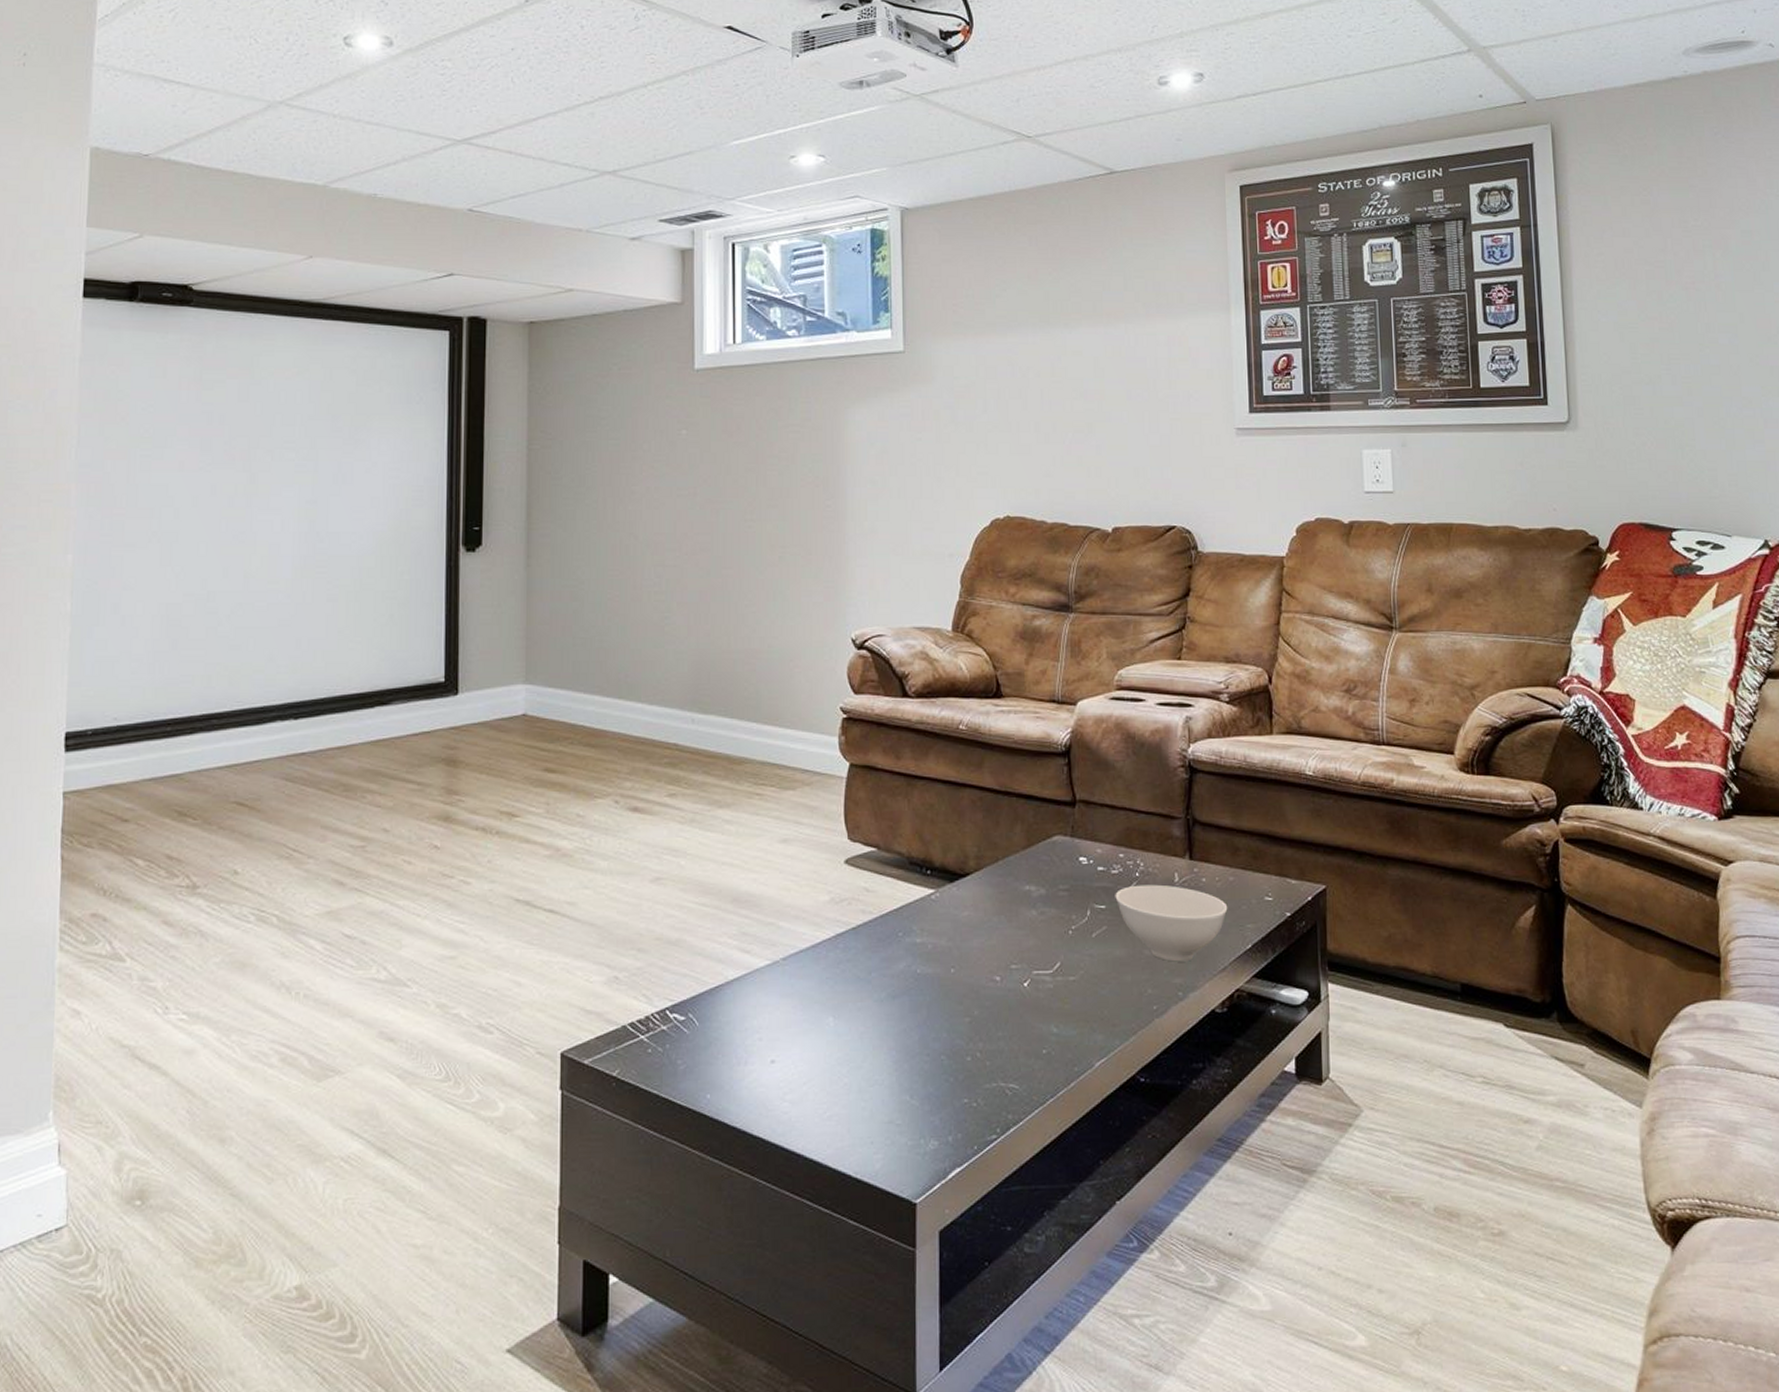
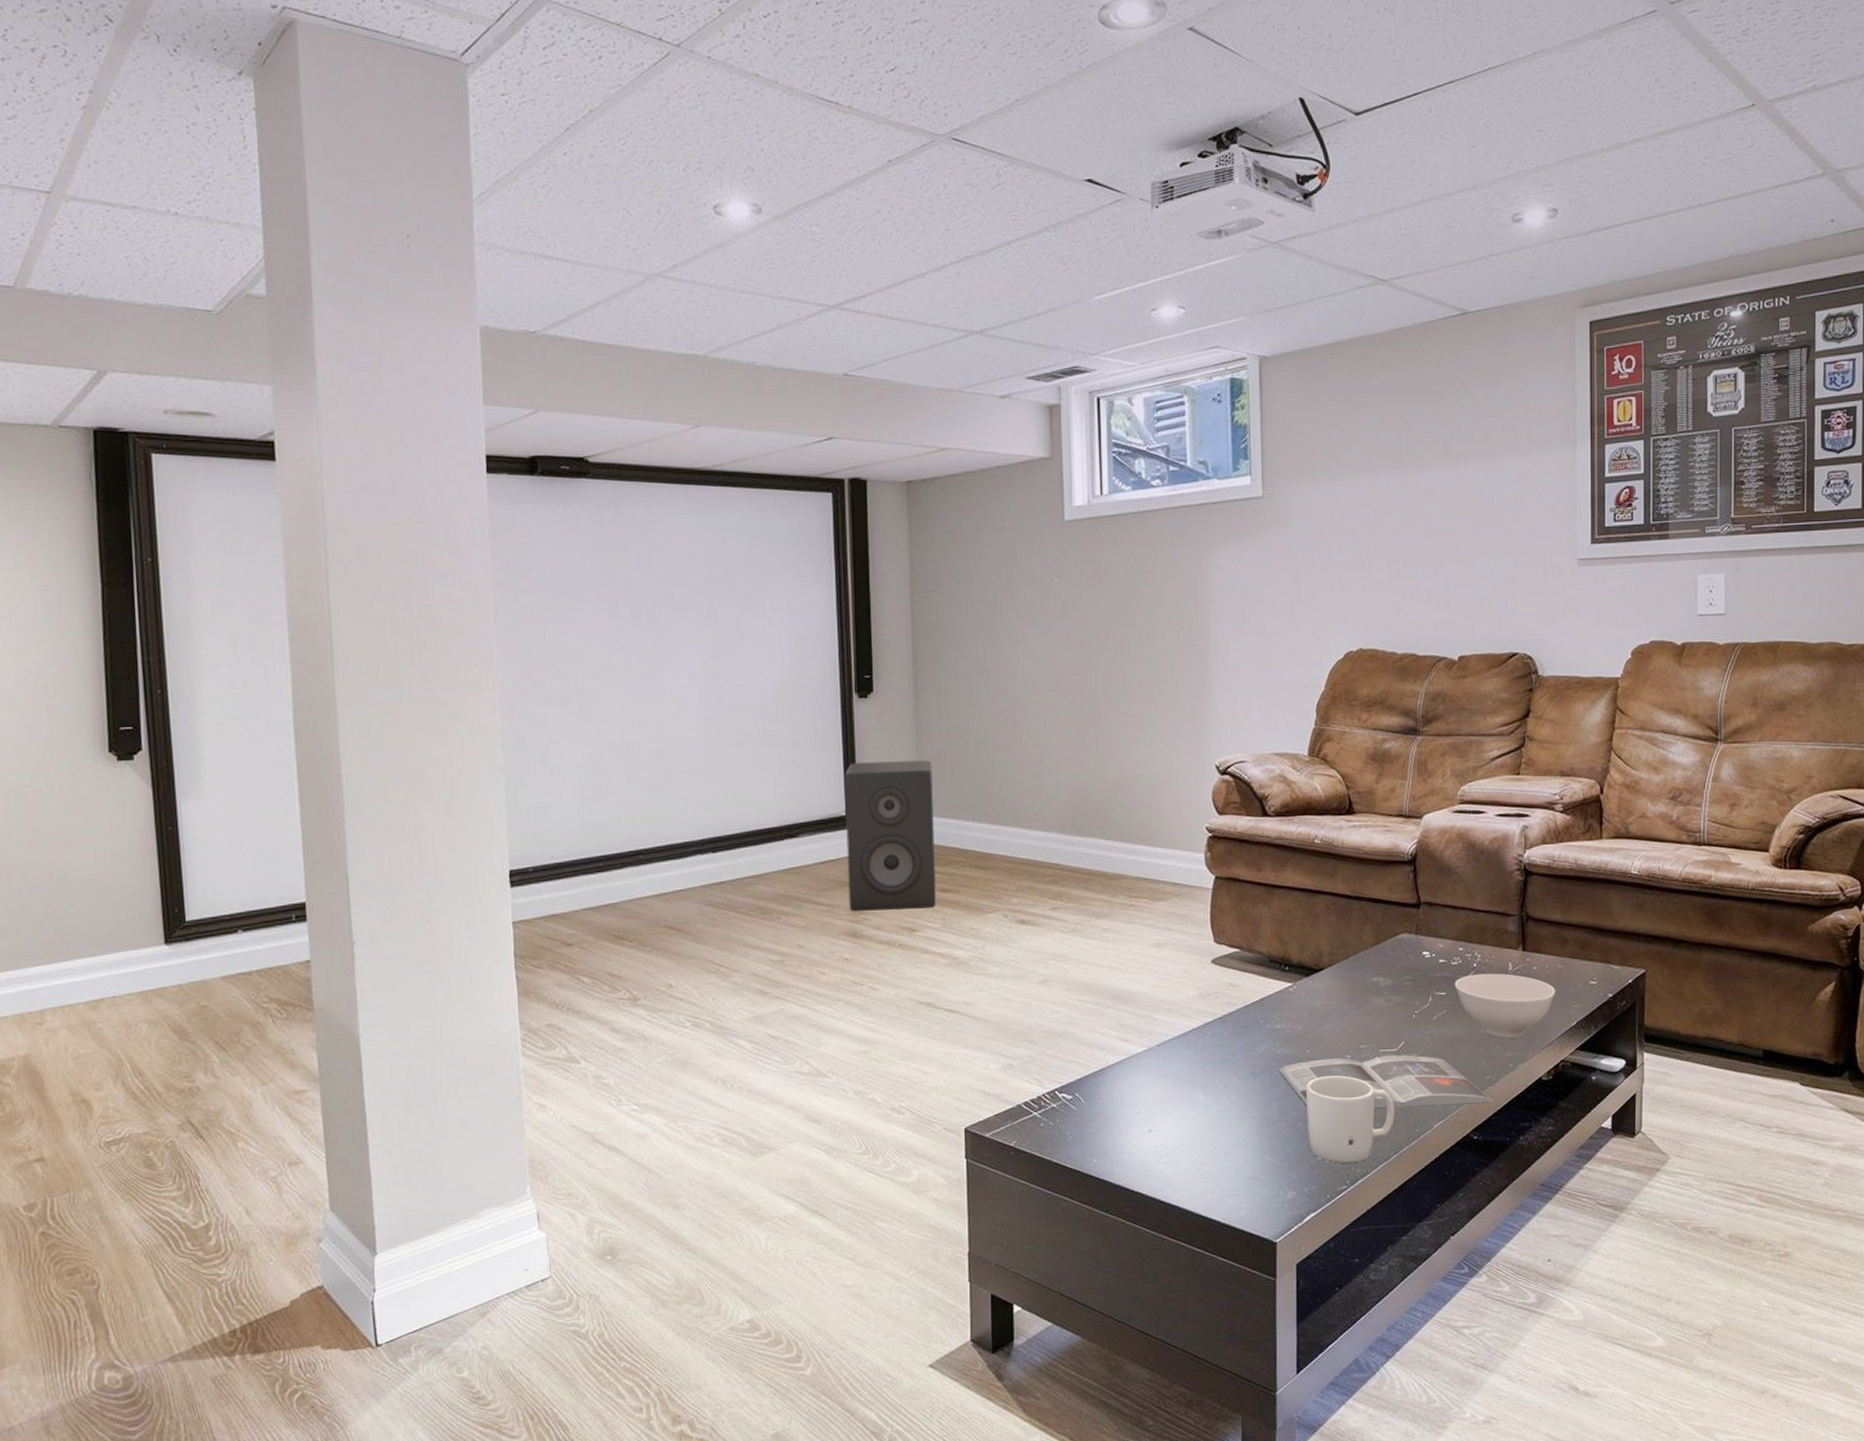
bookshelf speaker: none [443,623,542,791] -> present [844,760,936,911]
magazine: none [919,978,1162,1042] -> present [1278,1055,1493,1109]
mug: none [949,999,1050,1108] -> present [1305,1075,1394,1164]

